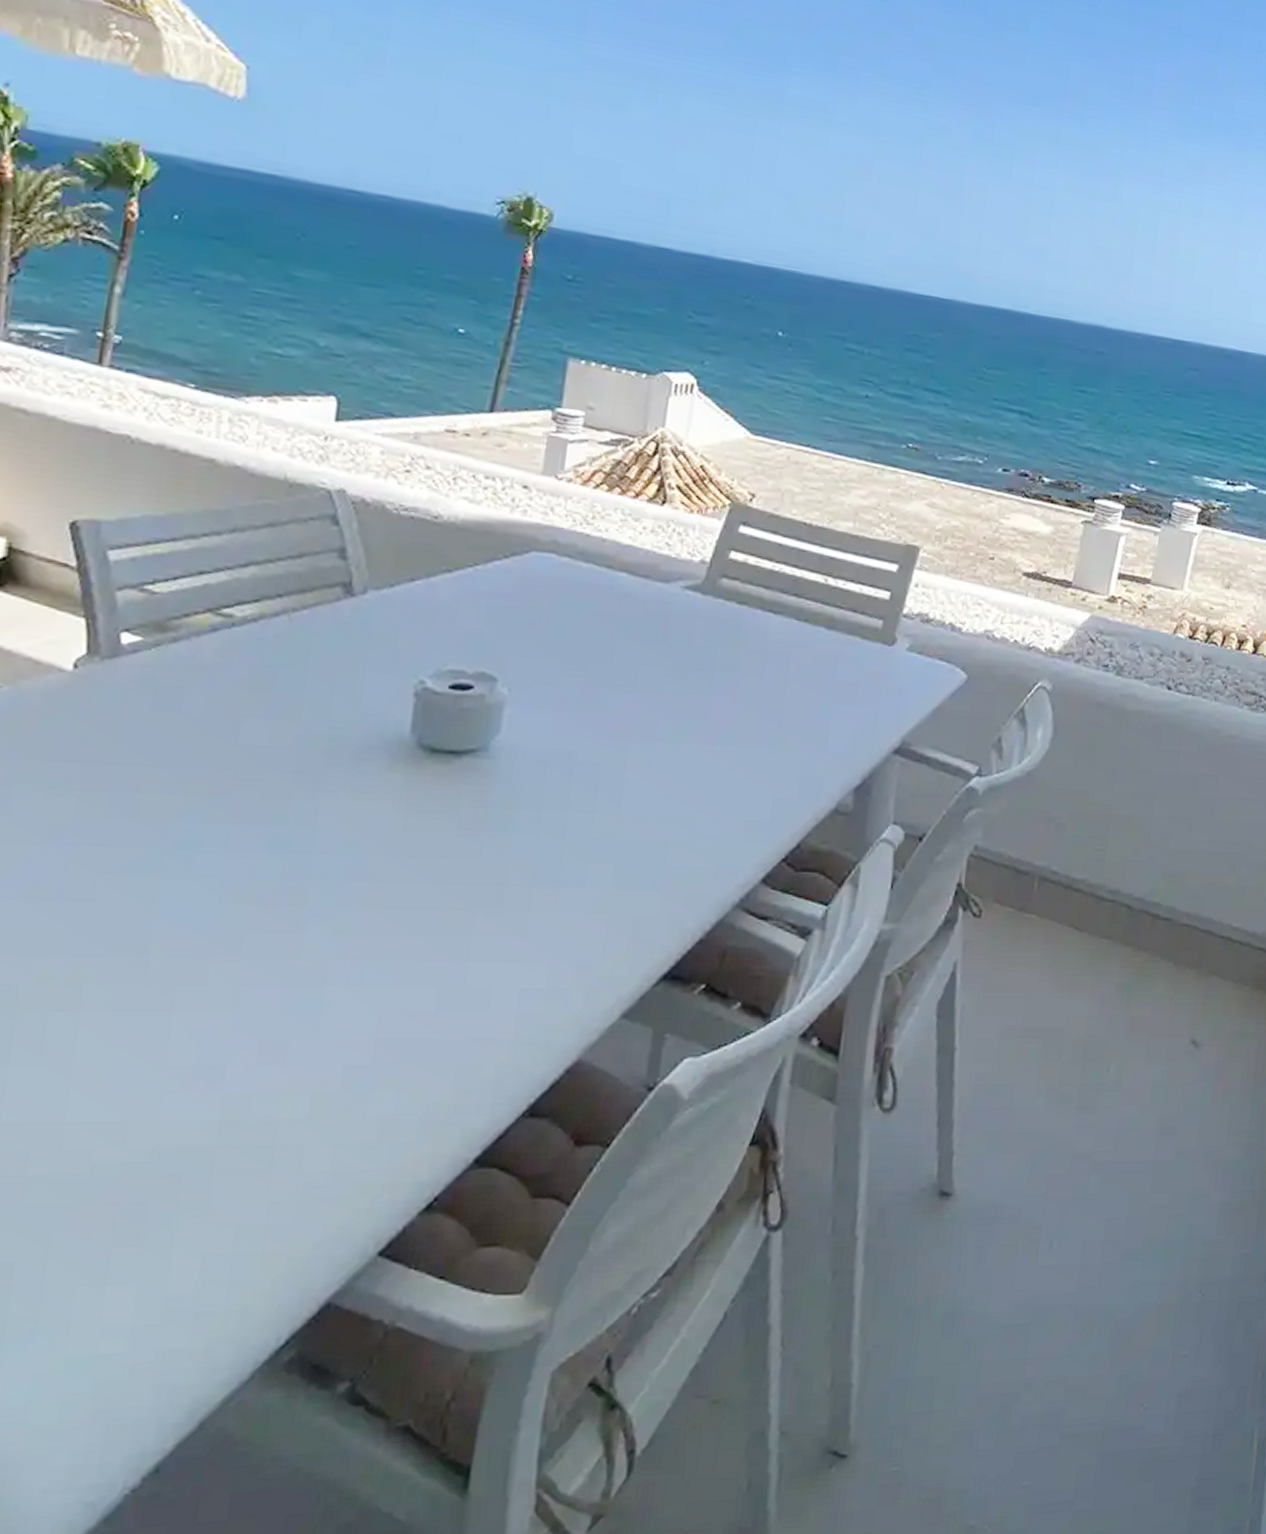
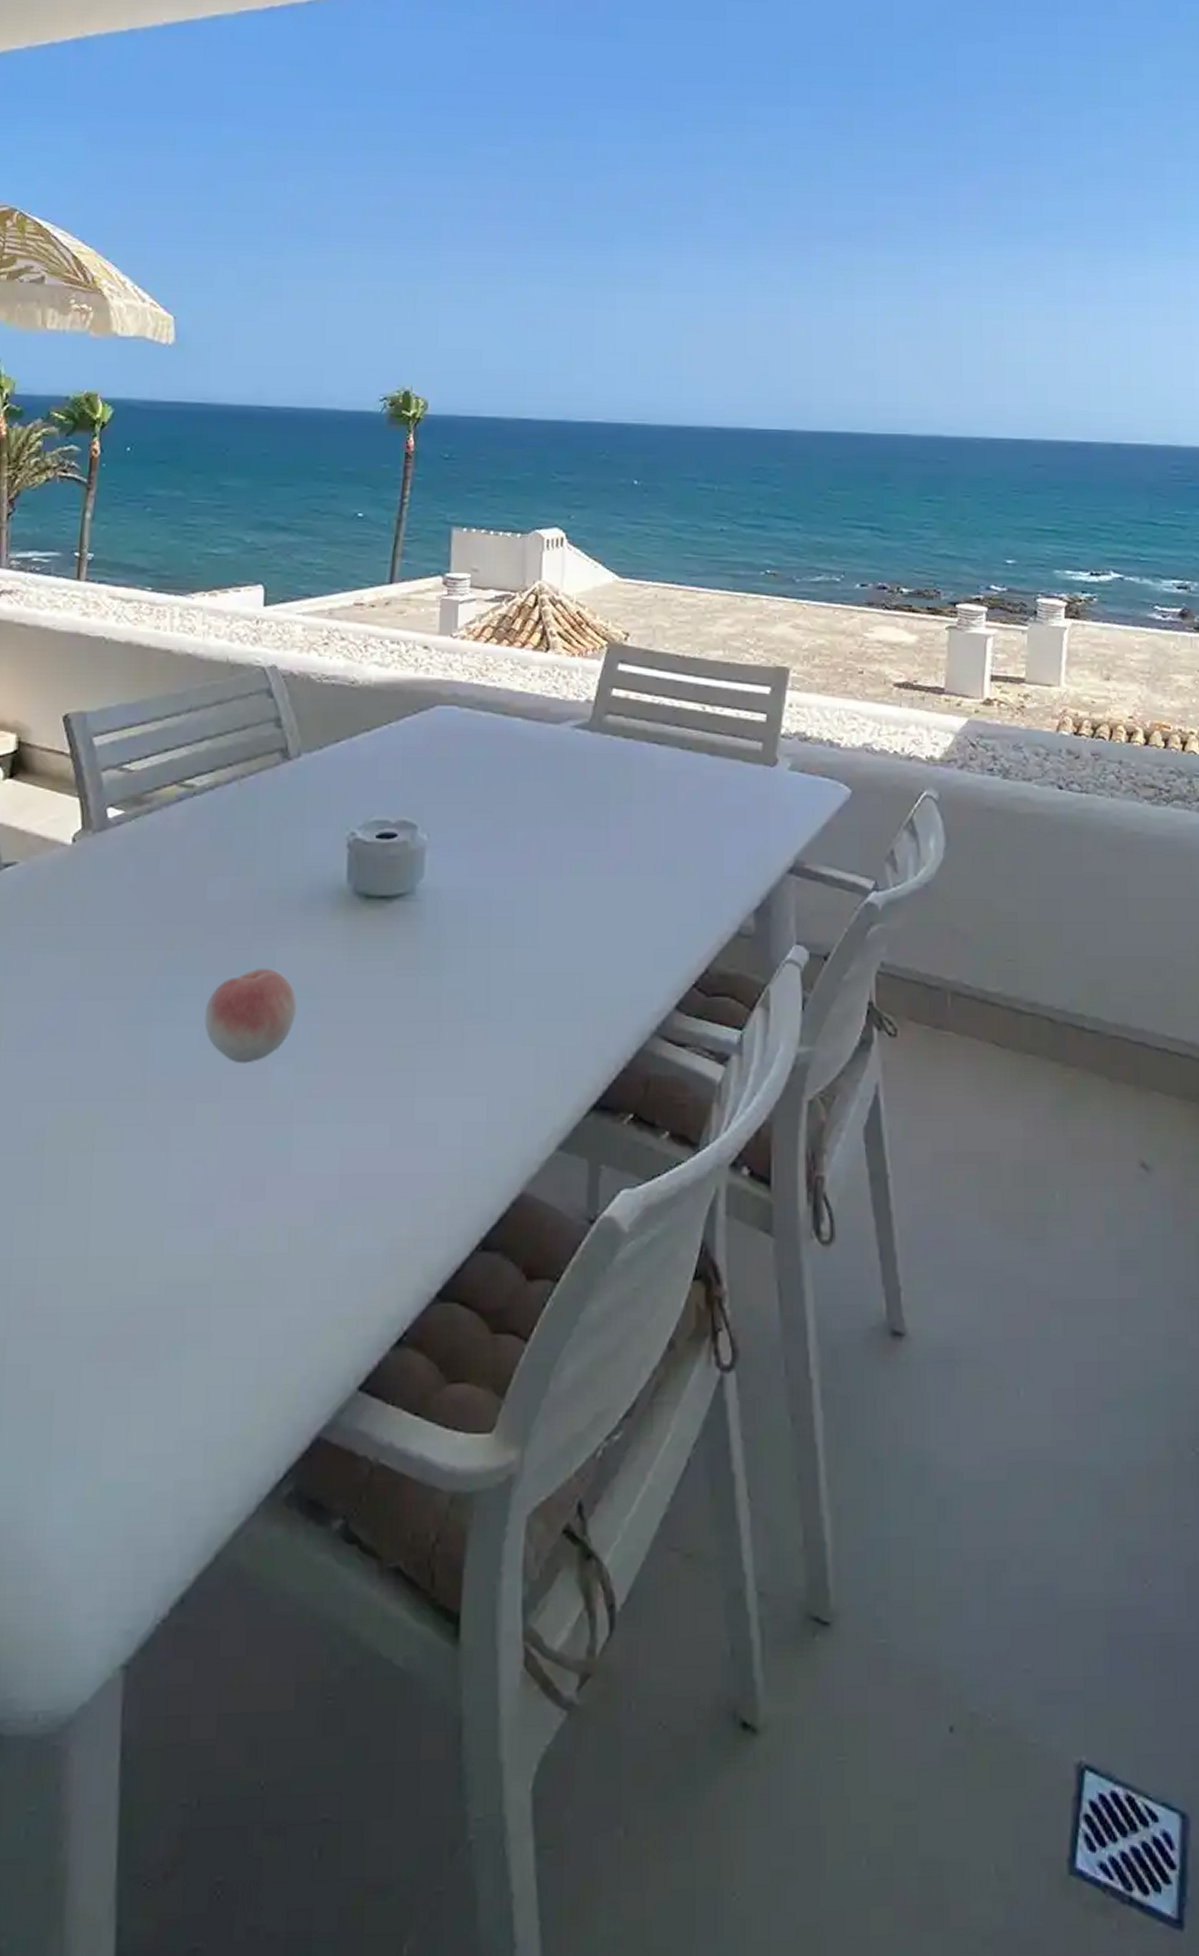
fruit: none [226,820,340,921] -> present [204,968,296,1063]

